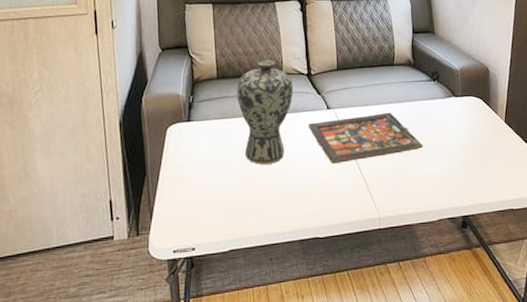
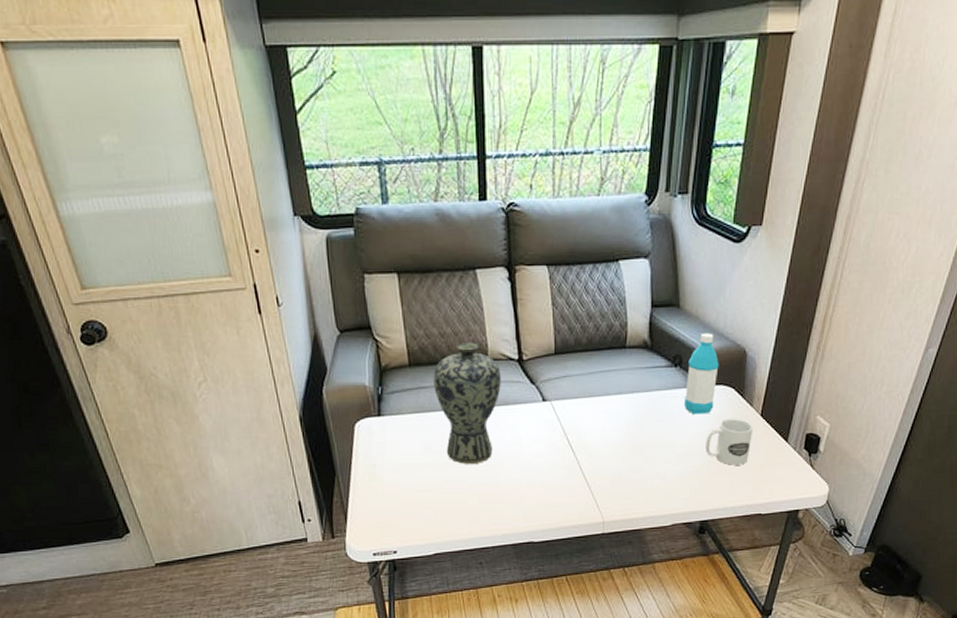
board game: present [308,112,423,164] -> none [520,404,658,464]
water bottle: none [442,54,468,121] -> present [683,333,719,415]
mug: none [462,125,500,165] -> present [705,419,753,465]

